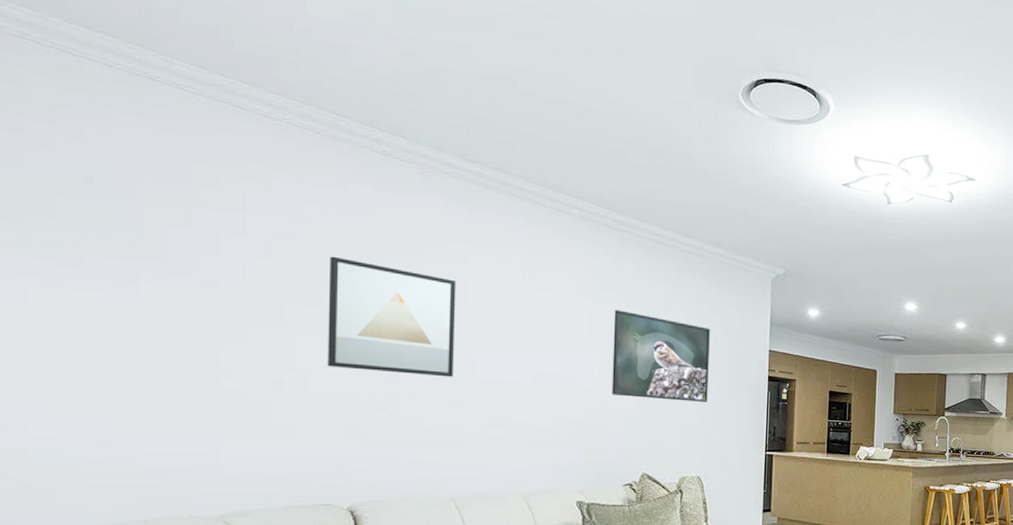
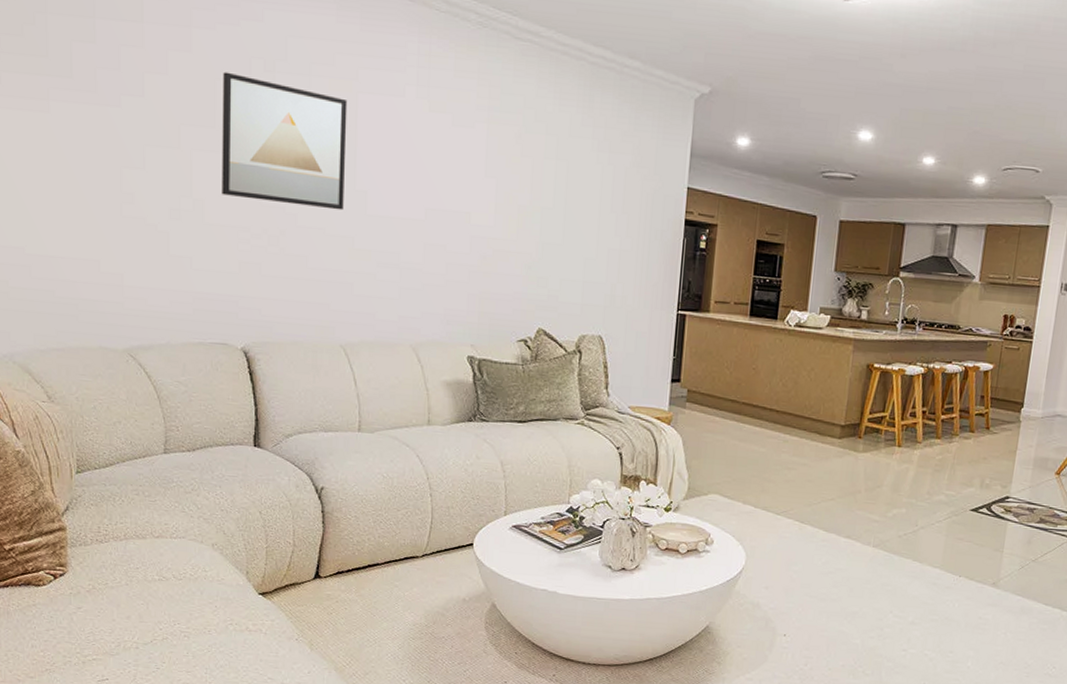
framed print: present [612,310,711,402] -> none [508,135,621,248]

